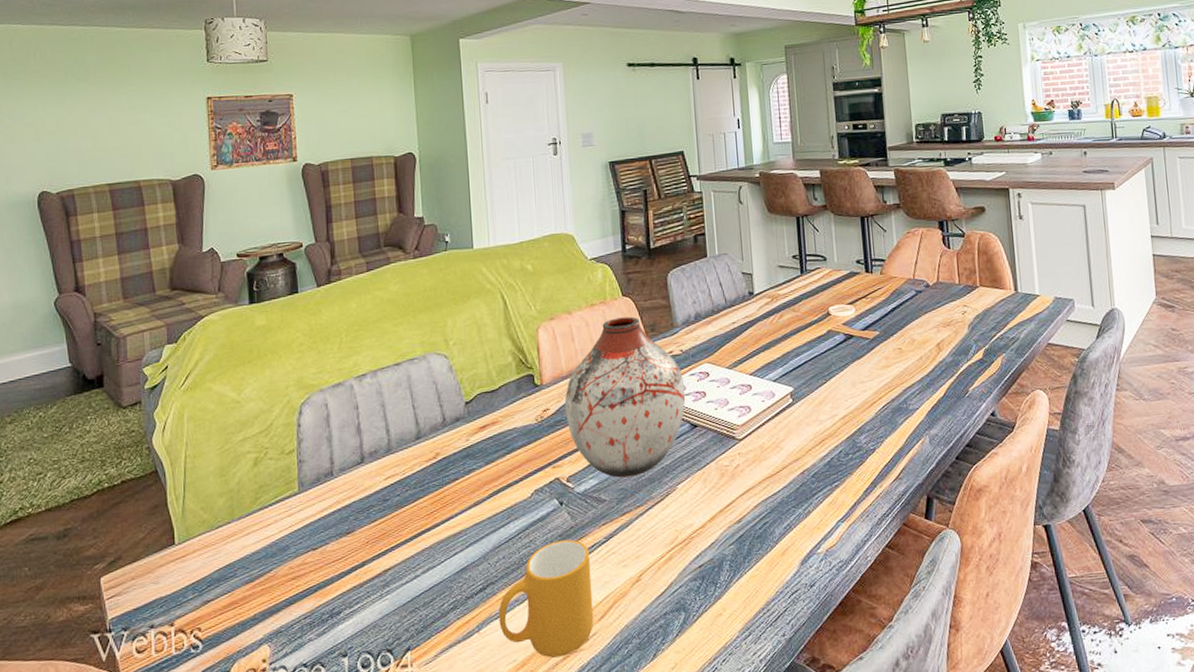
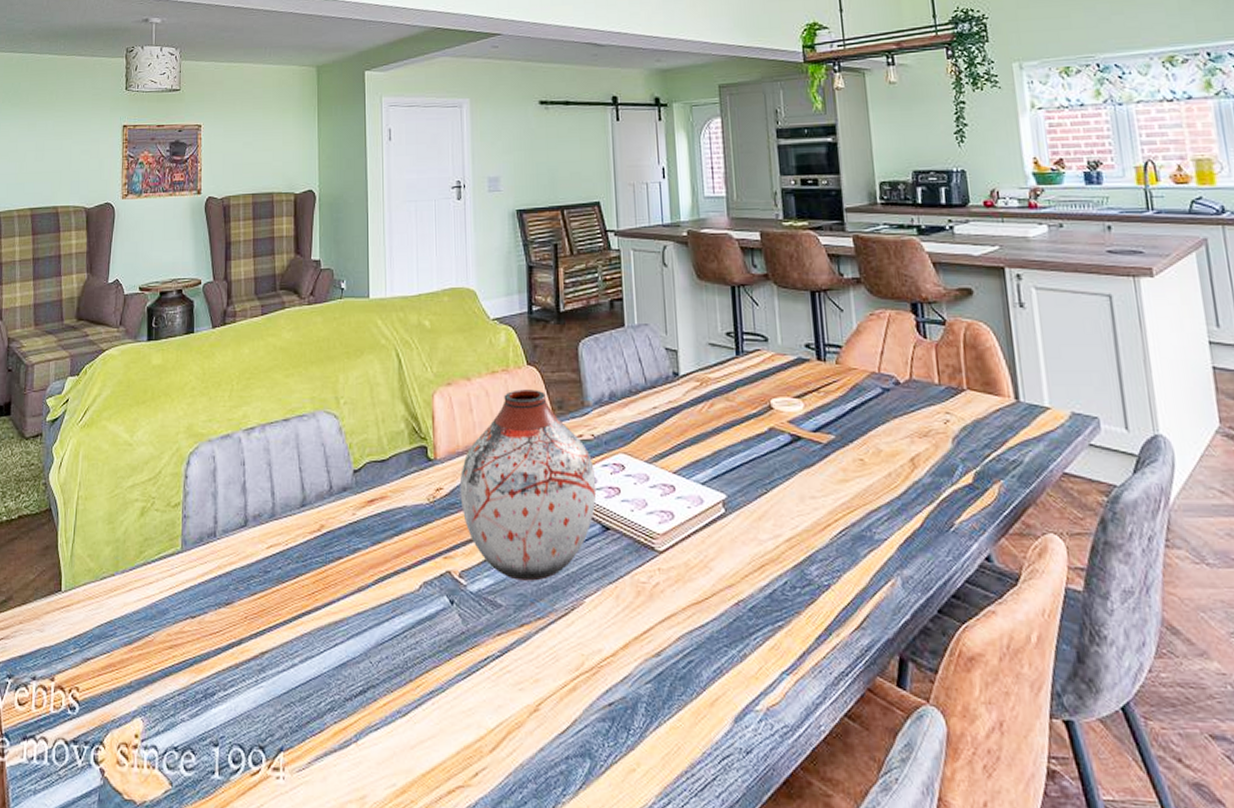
mug: present [498,539,594,658] -> none [379,647,484,790]

